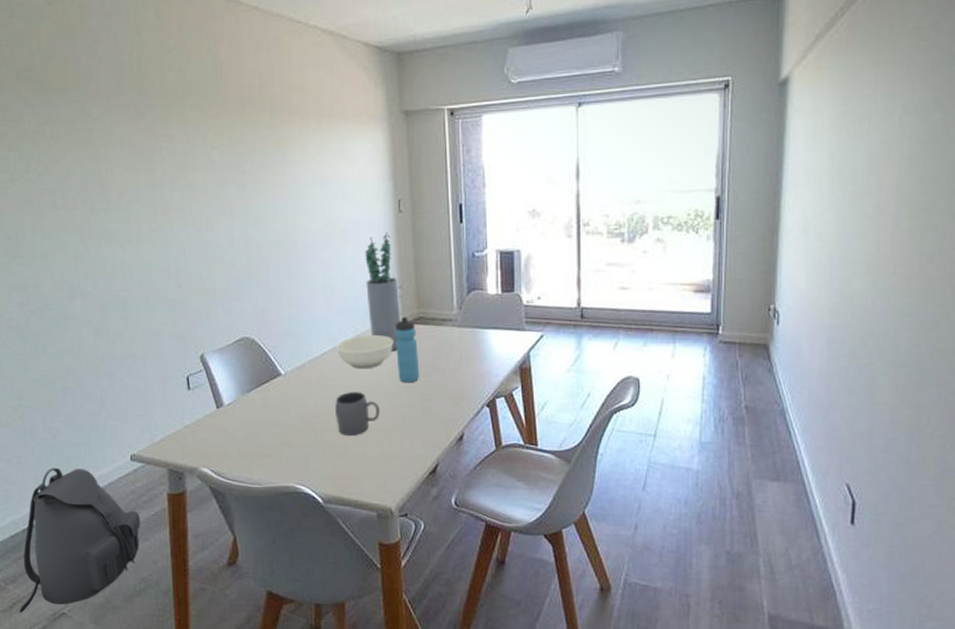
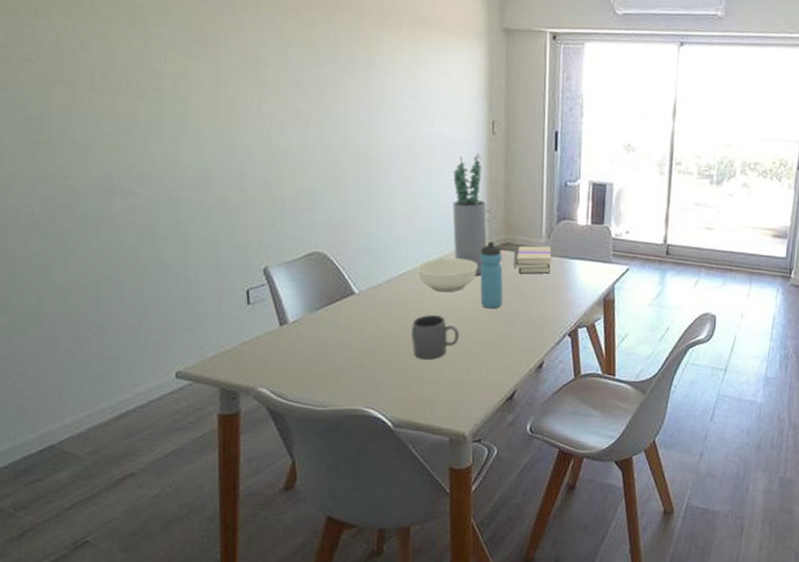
backpack: present [19,467,141,613] -> none [31,383,185,541]
books: none [427,318,465,347] -> present [513,245,552,274]

